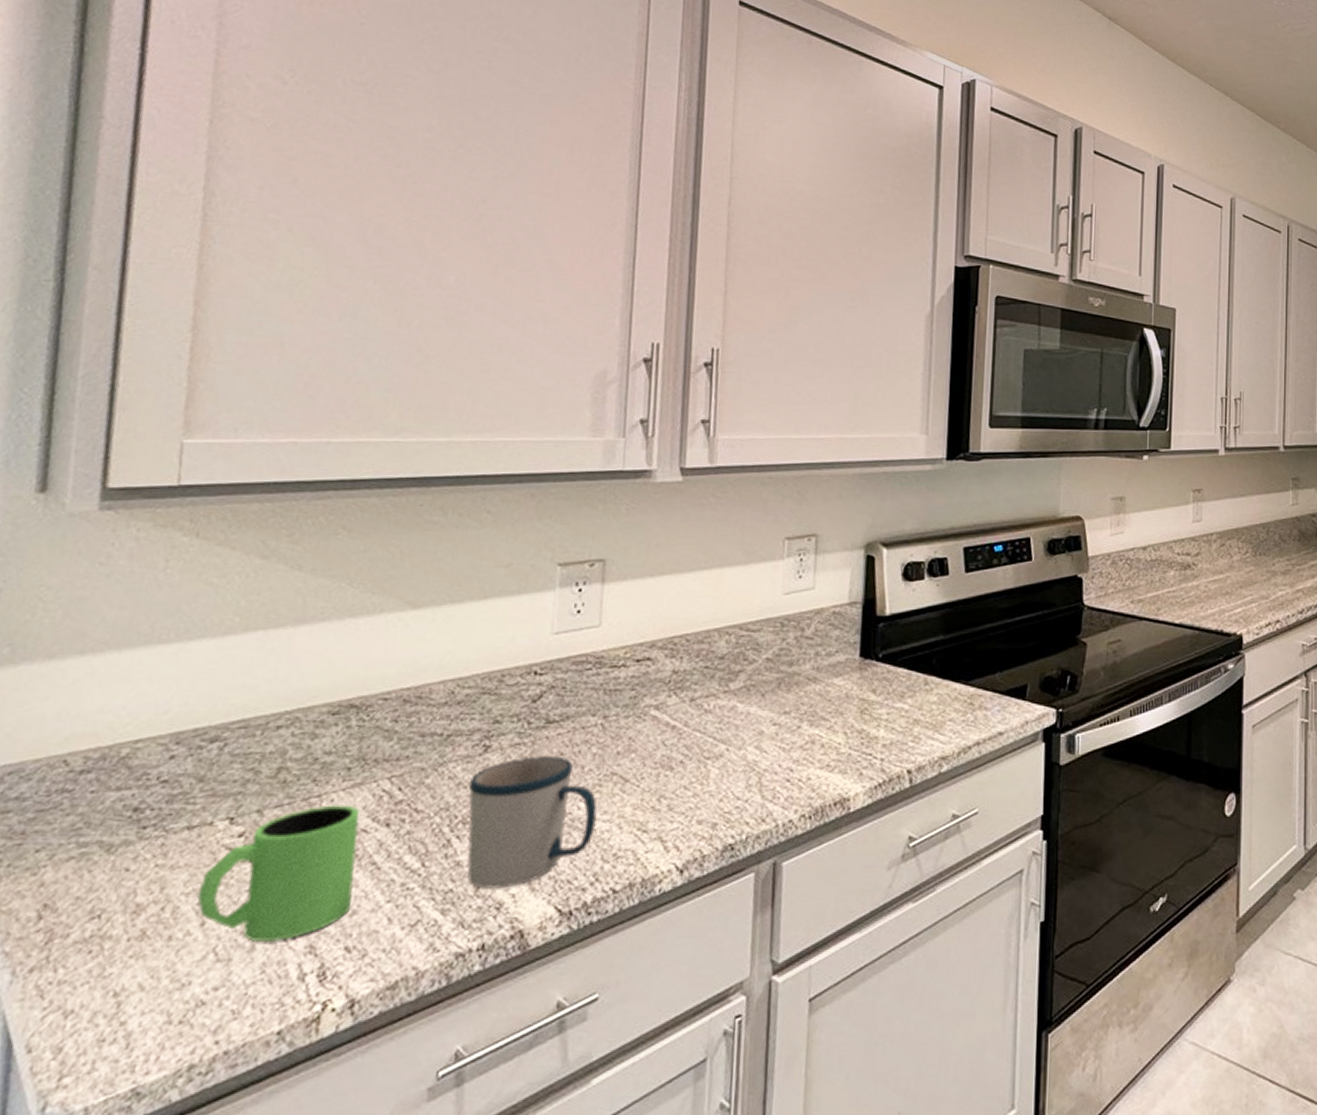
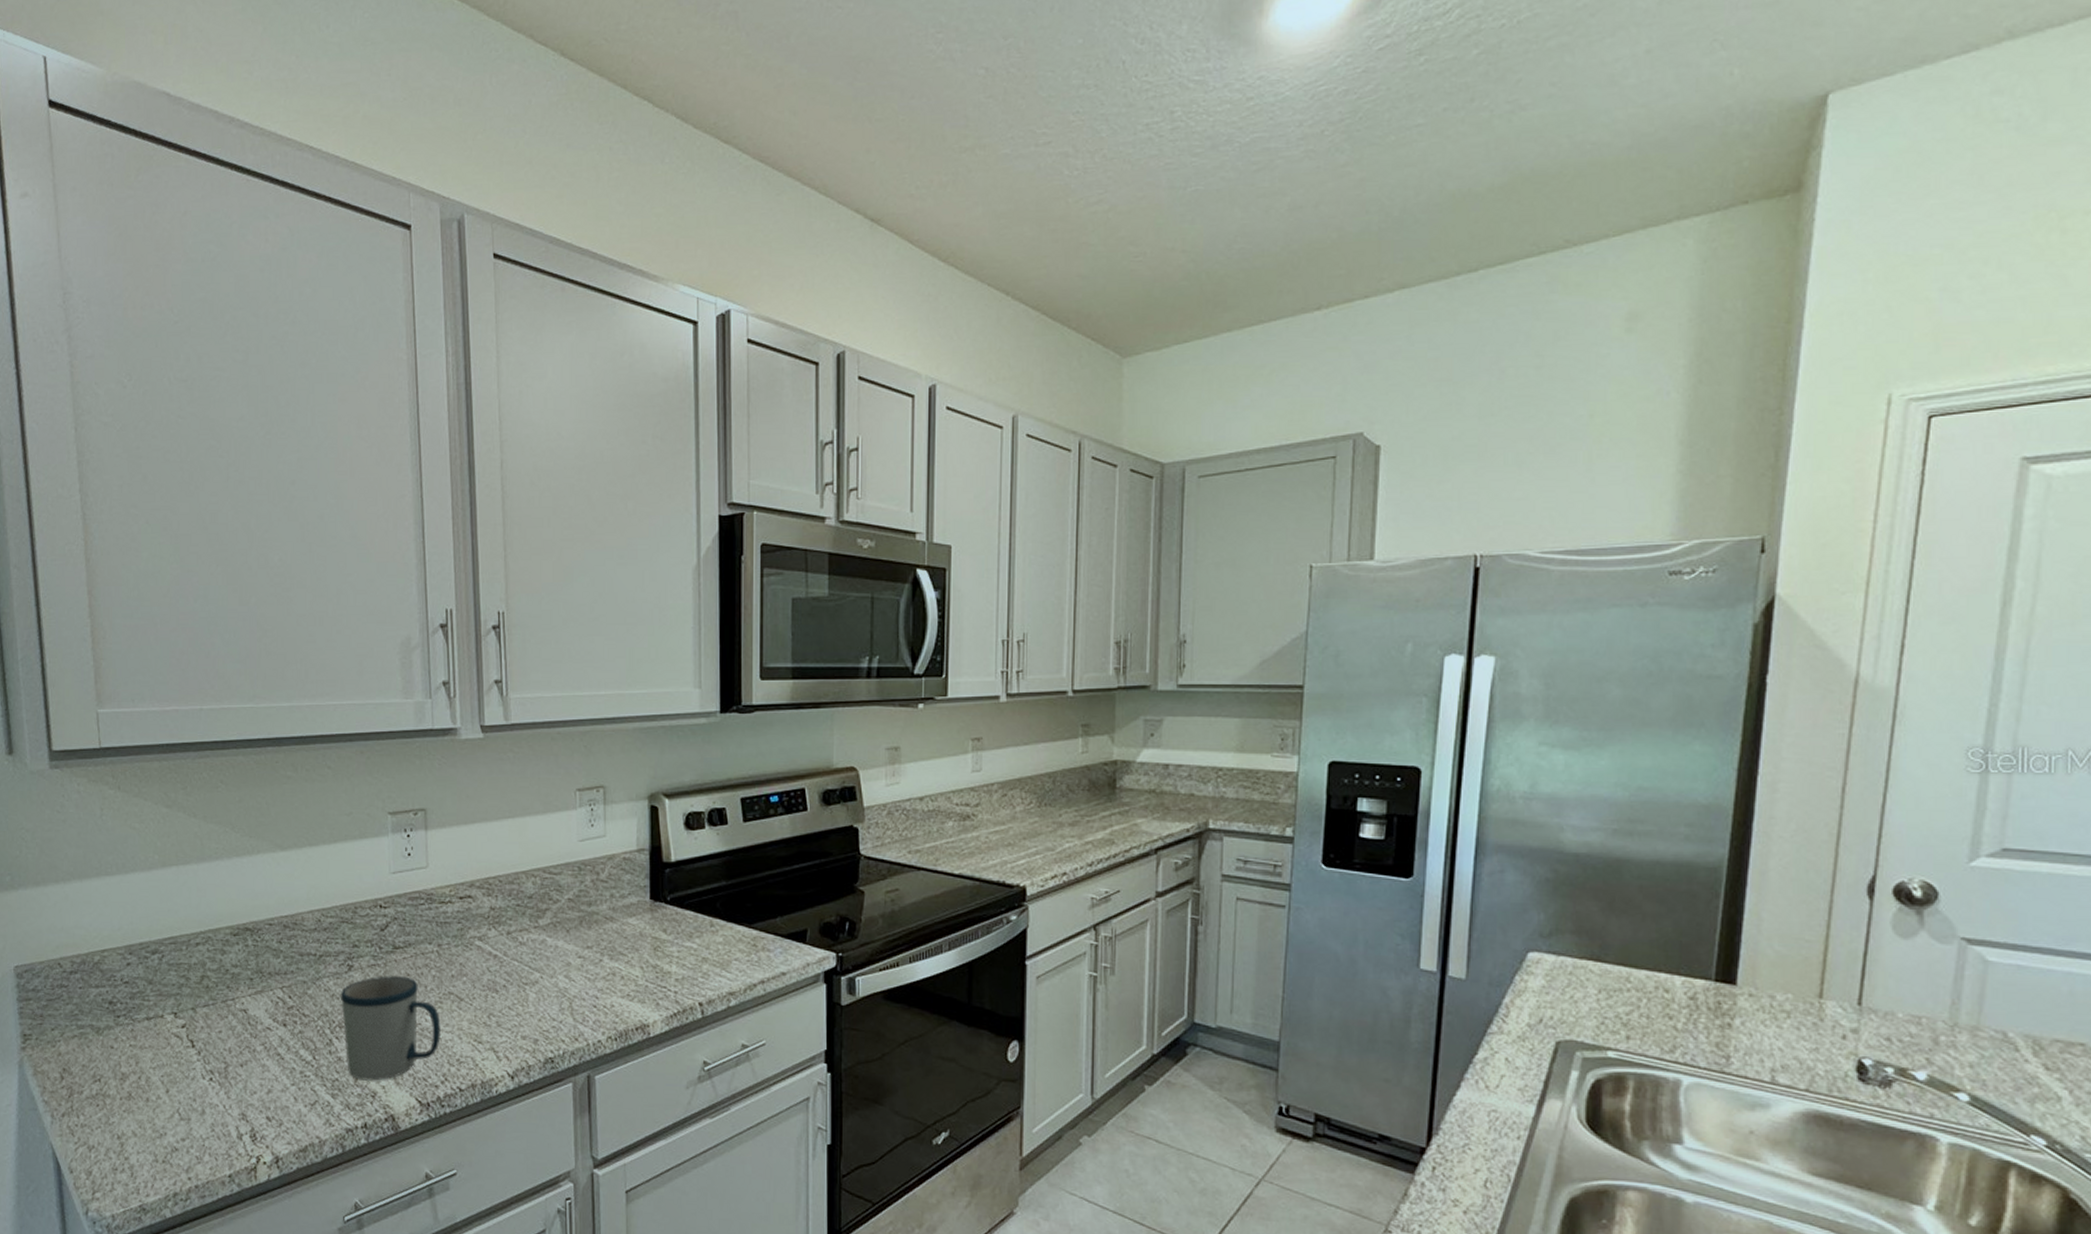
mug: present [196,804,360,943] -> none [161,1007,266,1109]

